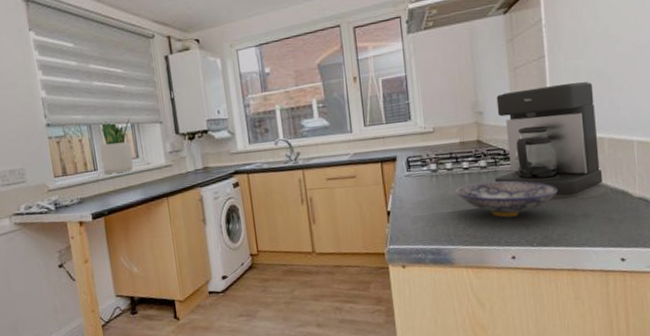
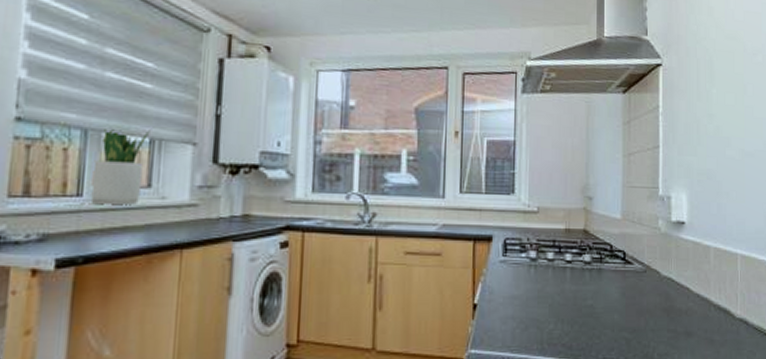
bowl: present [455,181,558,218] -> none [555,282,662,327]
coffee maker: present [495,82,603,196] -> none [599,179,707,308]

